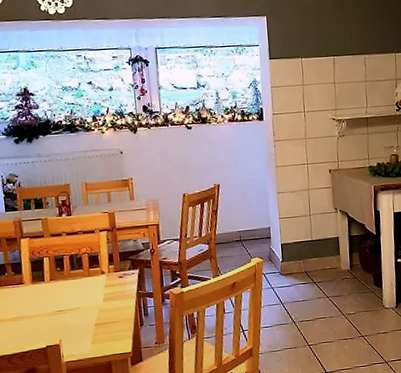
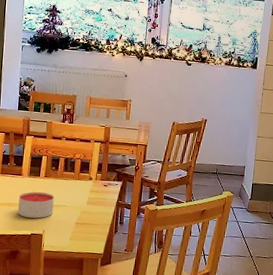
candle: none [24,298,67,330] -> present [17,191,54,219]

